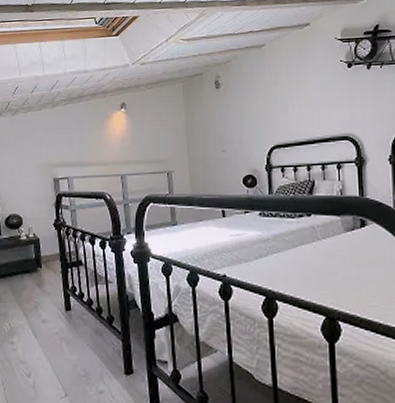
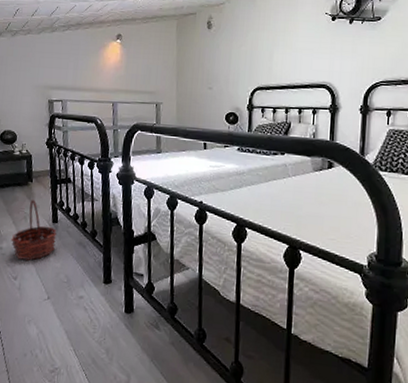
basket: none [22,286,70,355] -> present [11,199,57,261]

